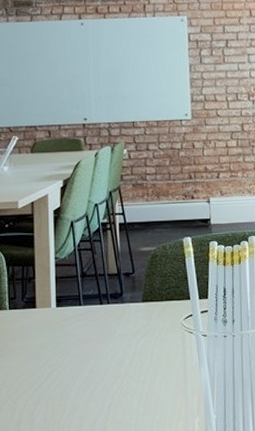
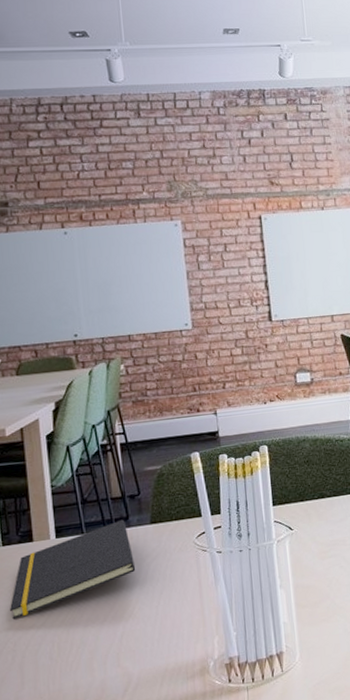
notepad: none [12,295,126,379] -> present [10,519,136,620]

